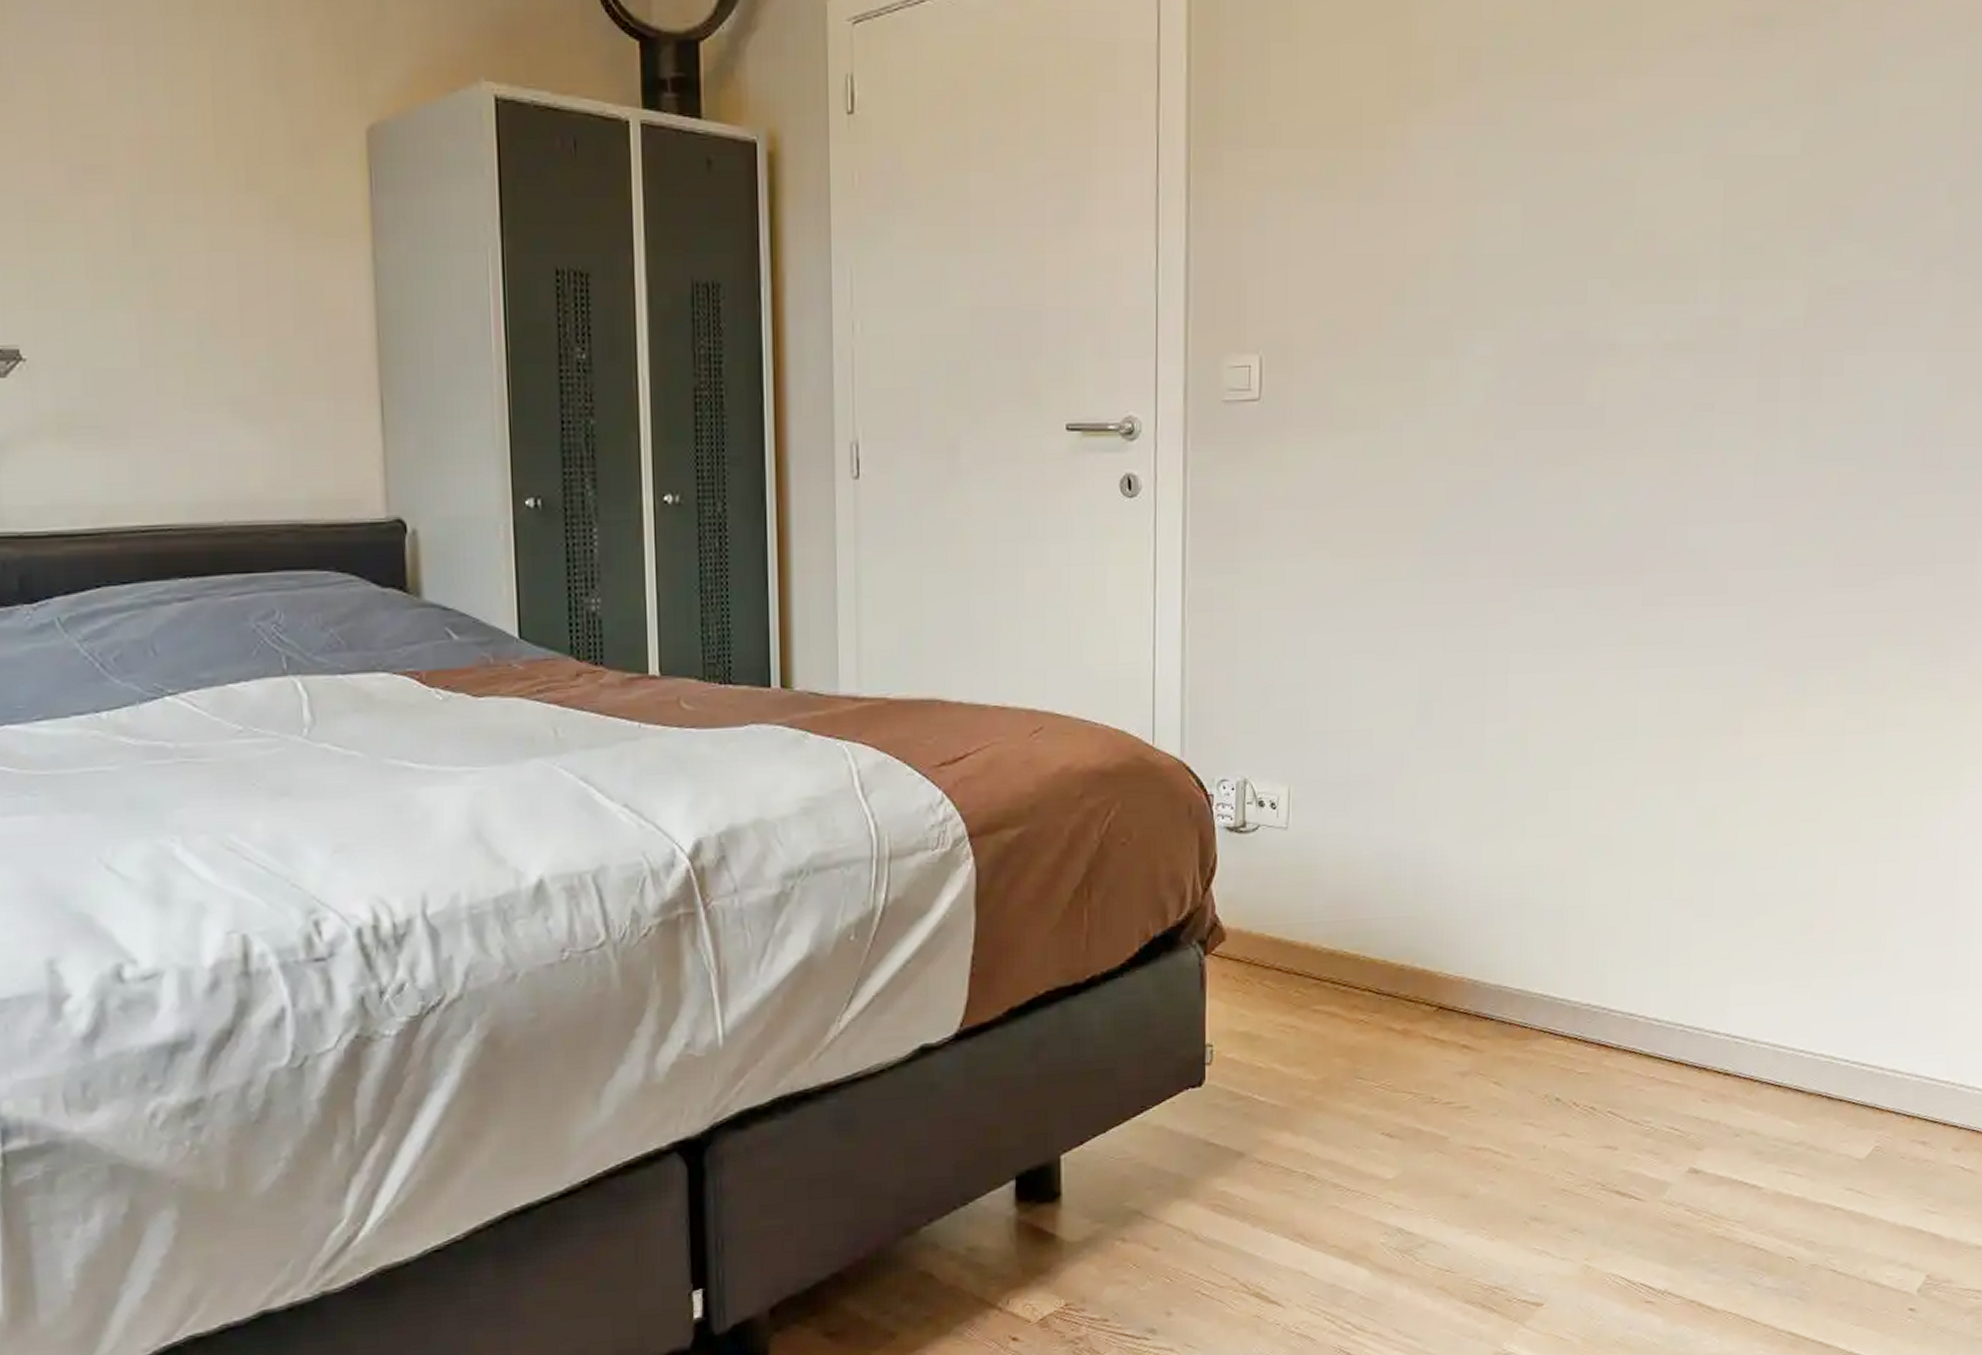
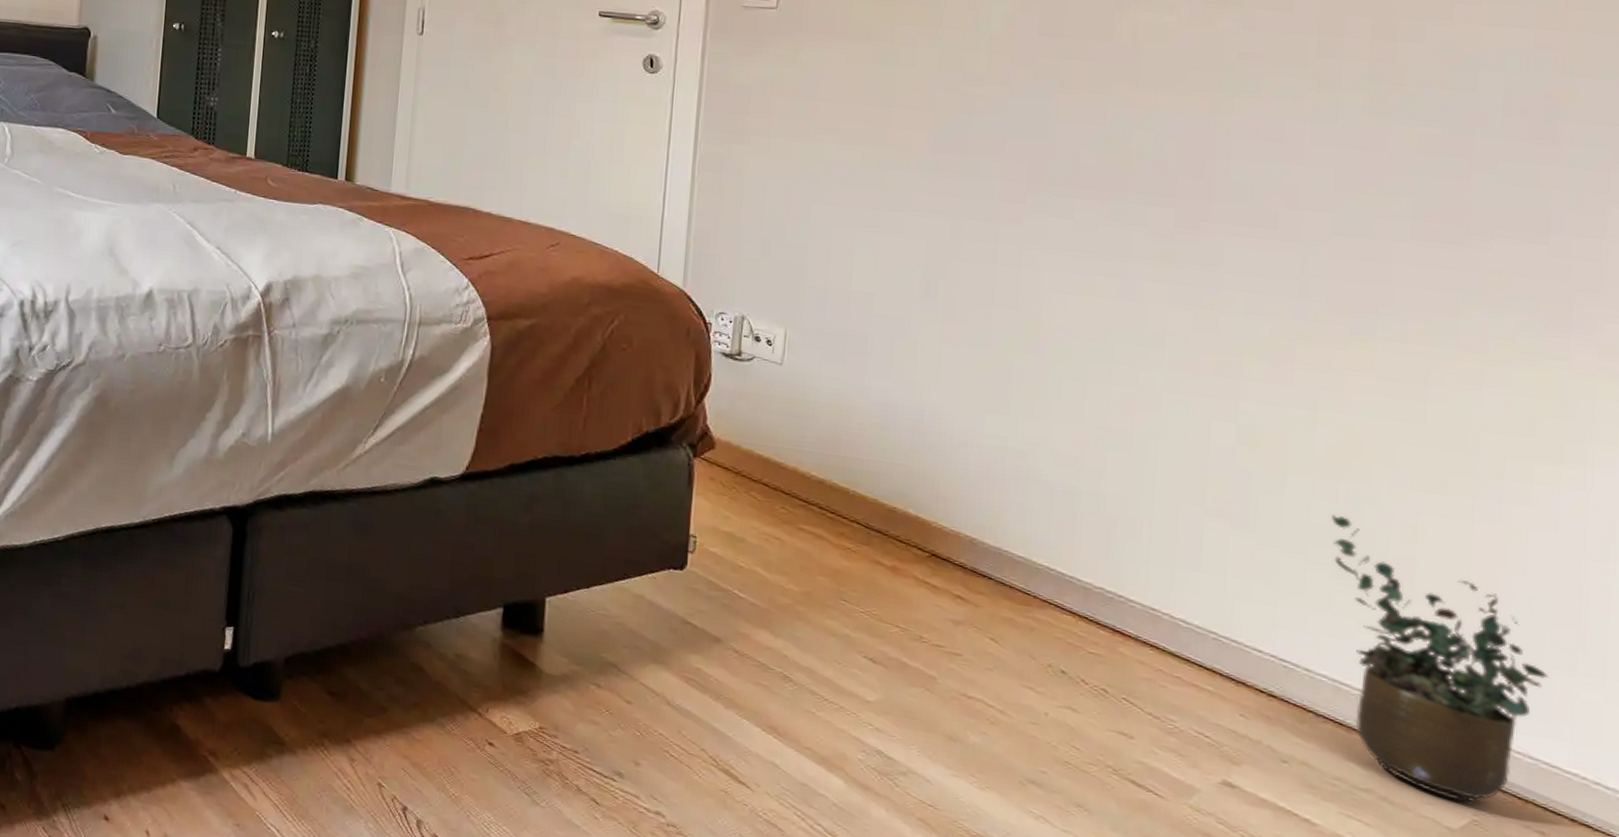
potted plant: none [1772,881,1929,1133] -> present [1332,514,1548,803]

